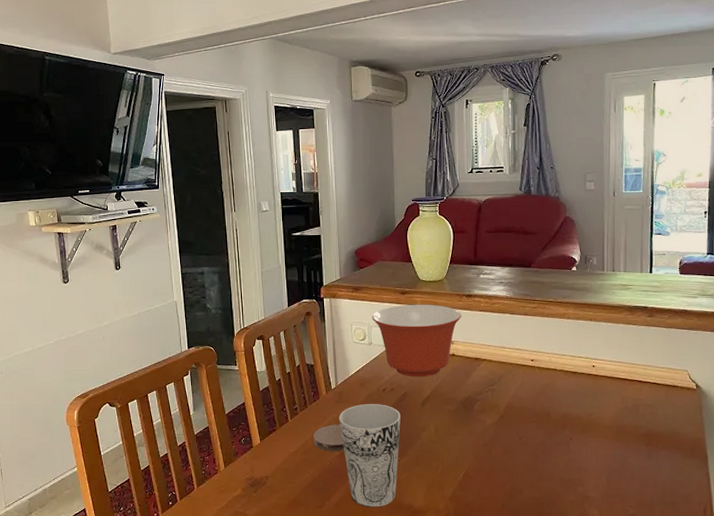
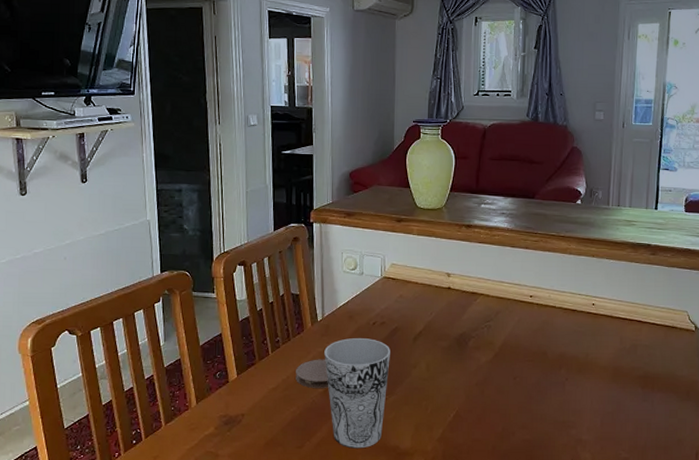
mixing bowl: present [371,304,462,378] -> none [364,233,460,311]

